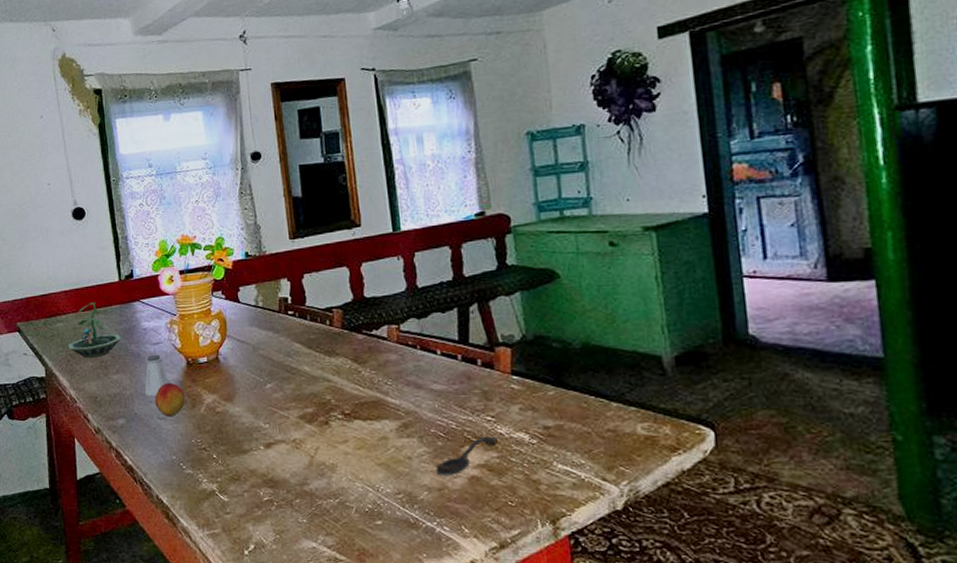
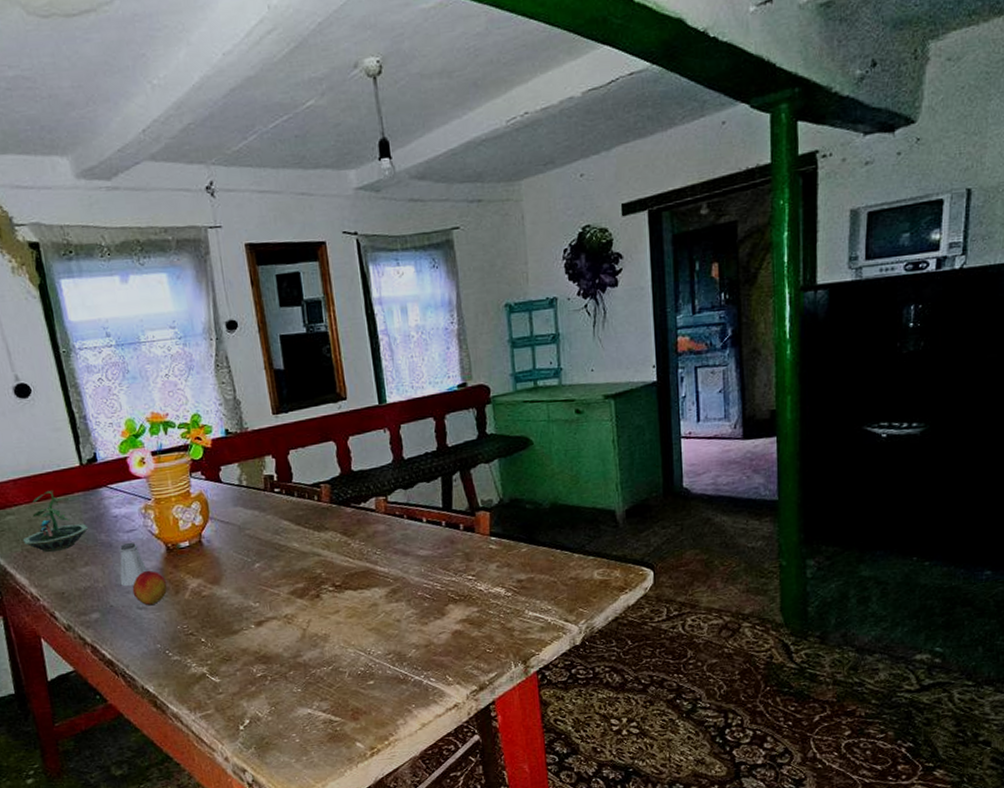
spoon: present [435,436,498,477] -> none [422,593,478,634]

